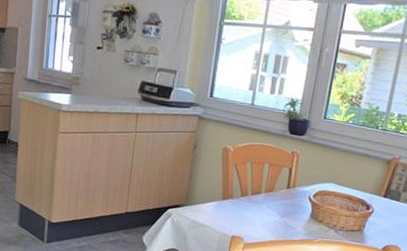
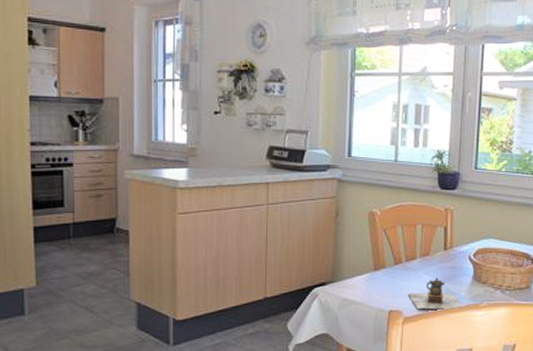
teapot: none [250,212,299,241] -> present [408,277,464,310]

